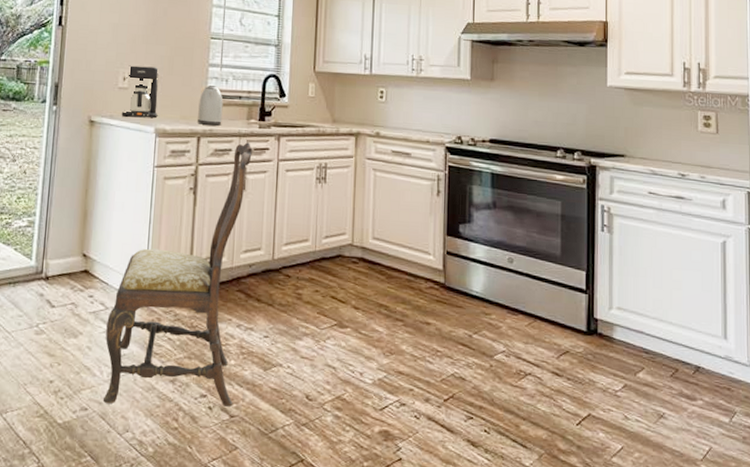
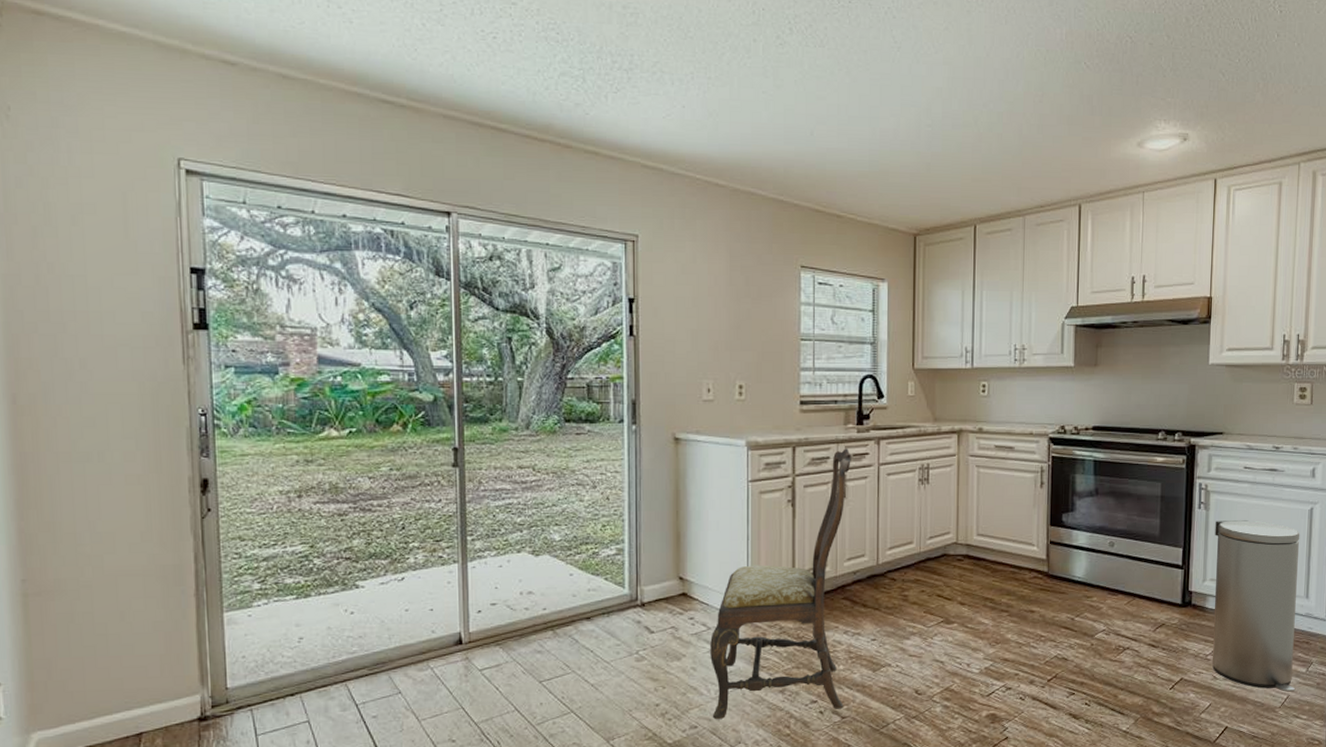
coffee maker: present [121,65,159,119] -> none [708,375,748,432]
kettle: present [196,85,223,126] -> none [791,391,818,433]
pedal bin: none [620,246,719,444] -> present [1211,520,1300,692]

